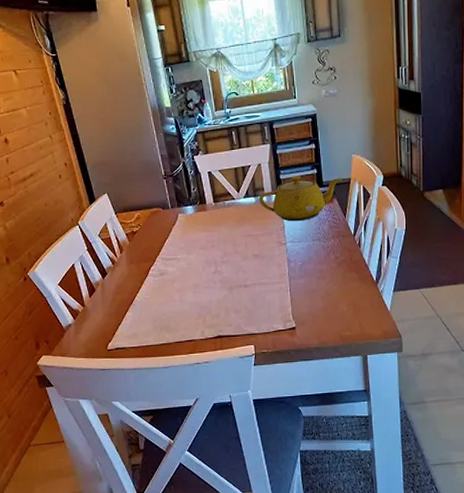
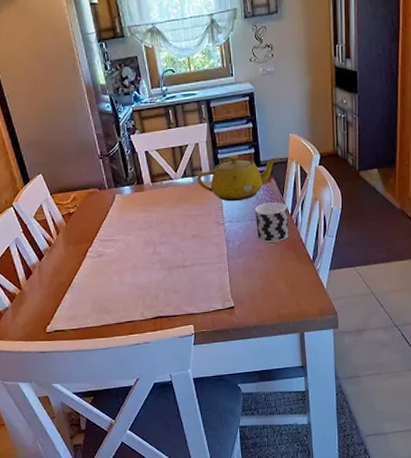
cup: none [318,223,351,263] -> present [255,202,289,243]

